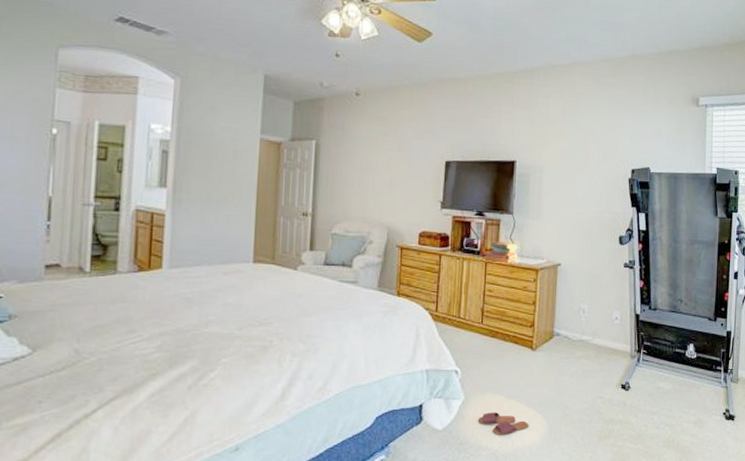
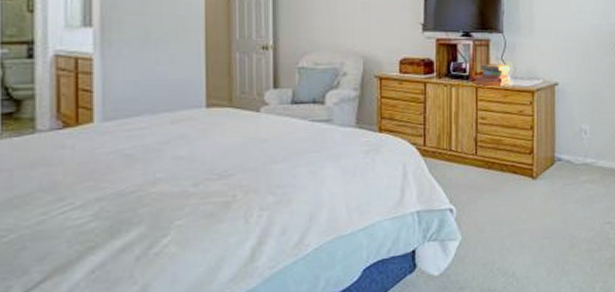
slippers: present [478,412,529,435] -> none [479,250,534,275]

